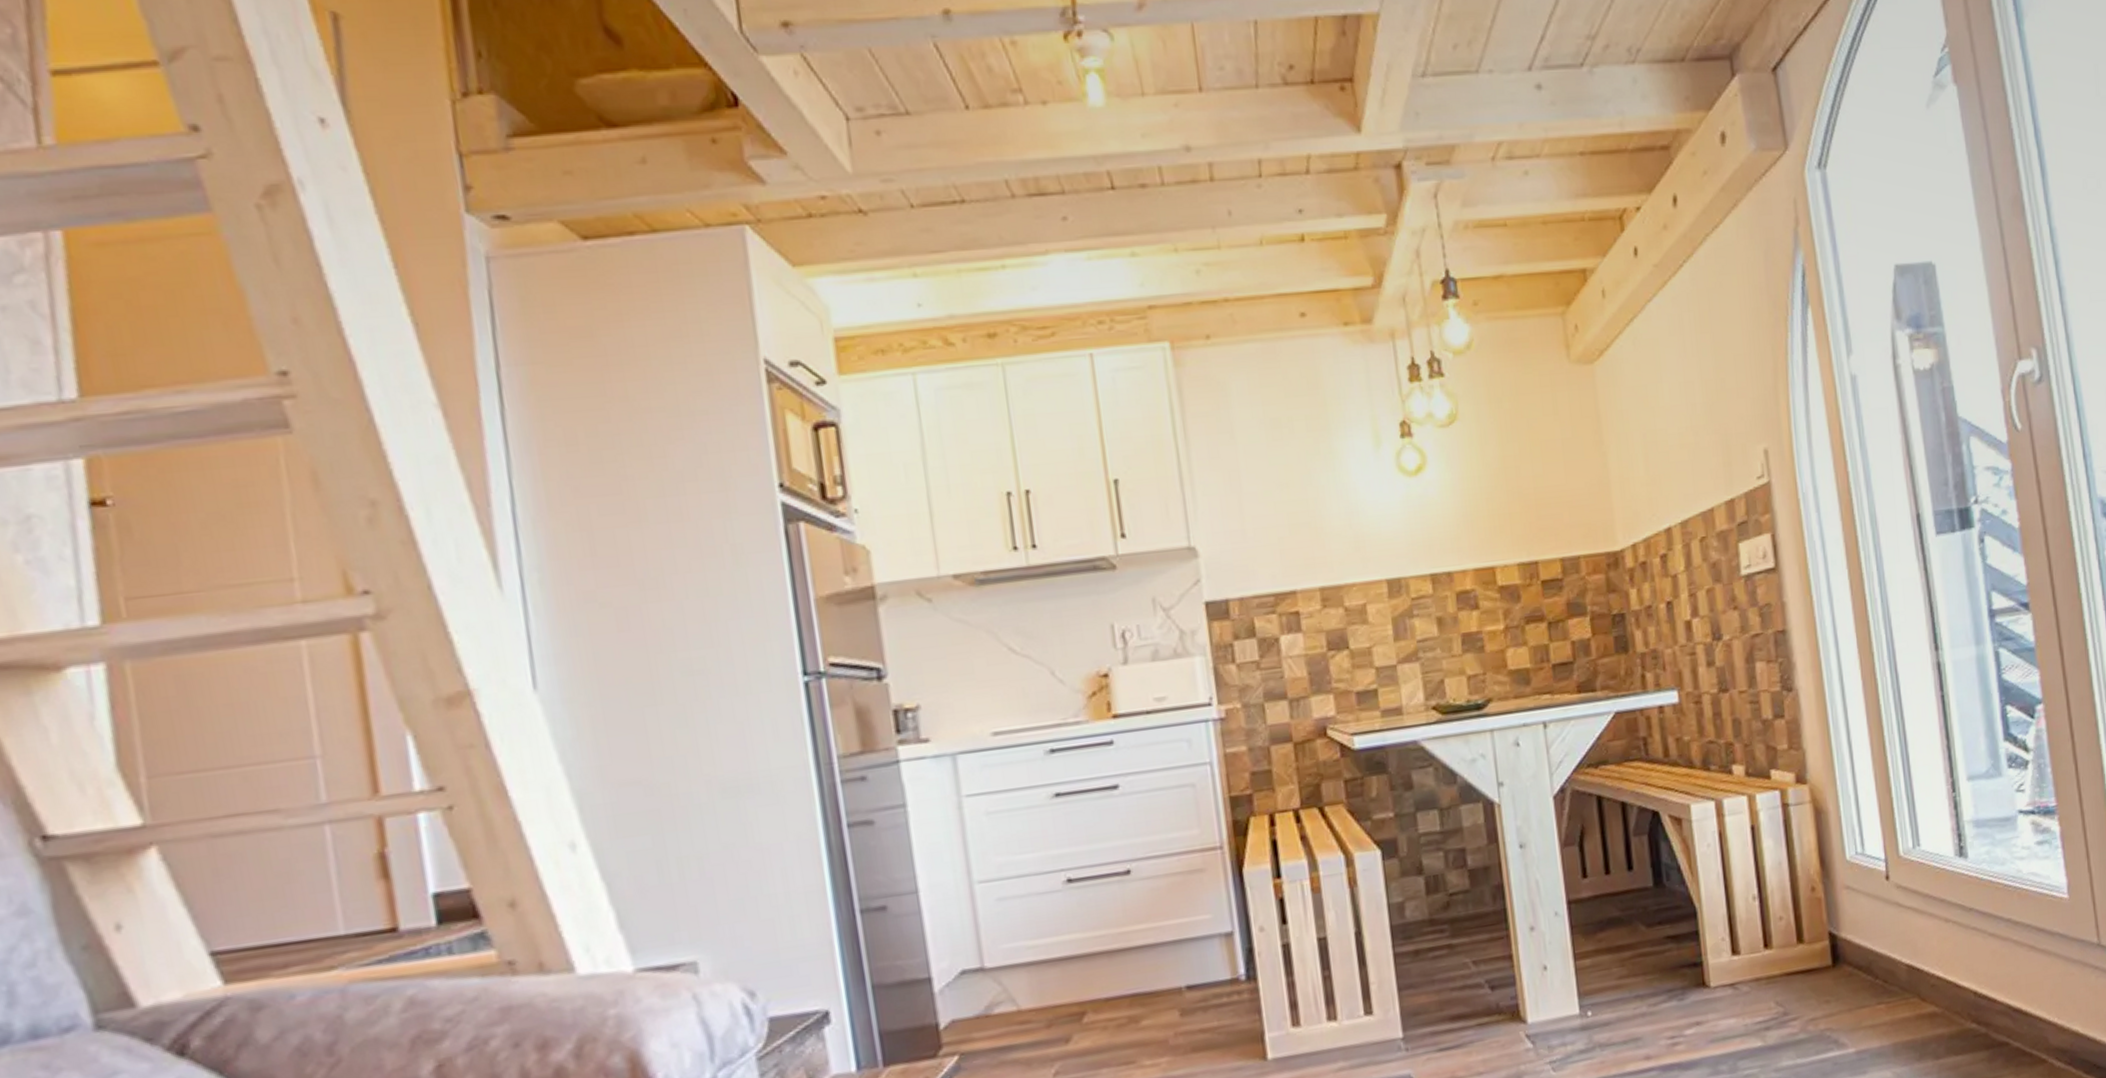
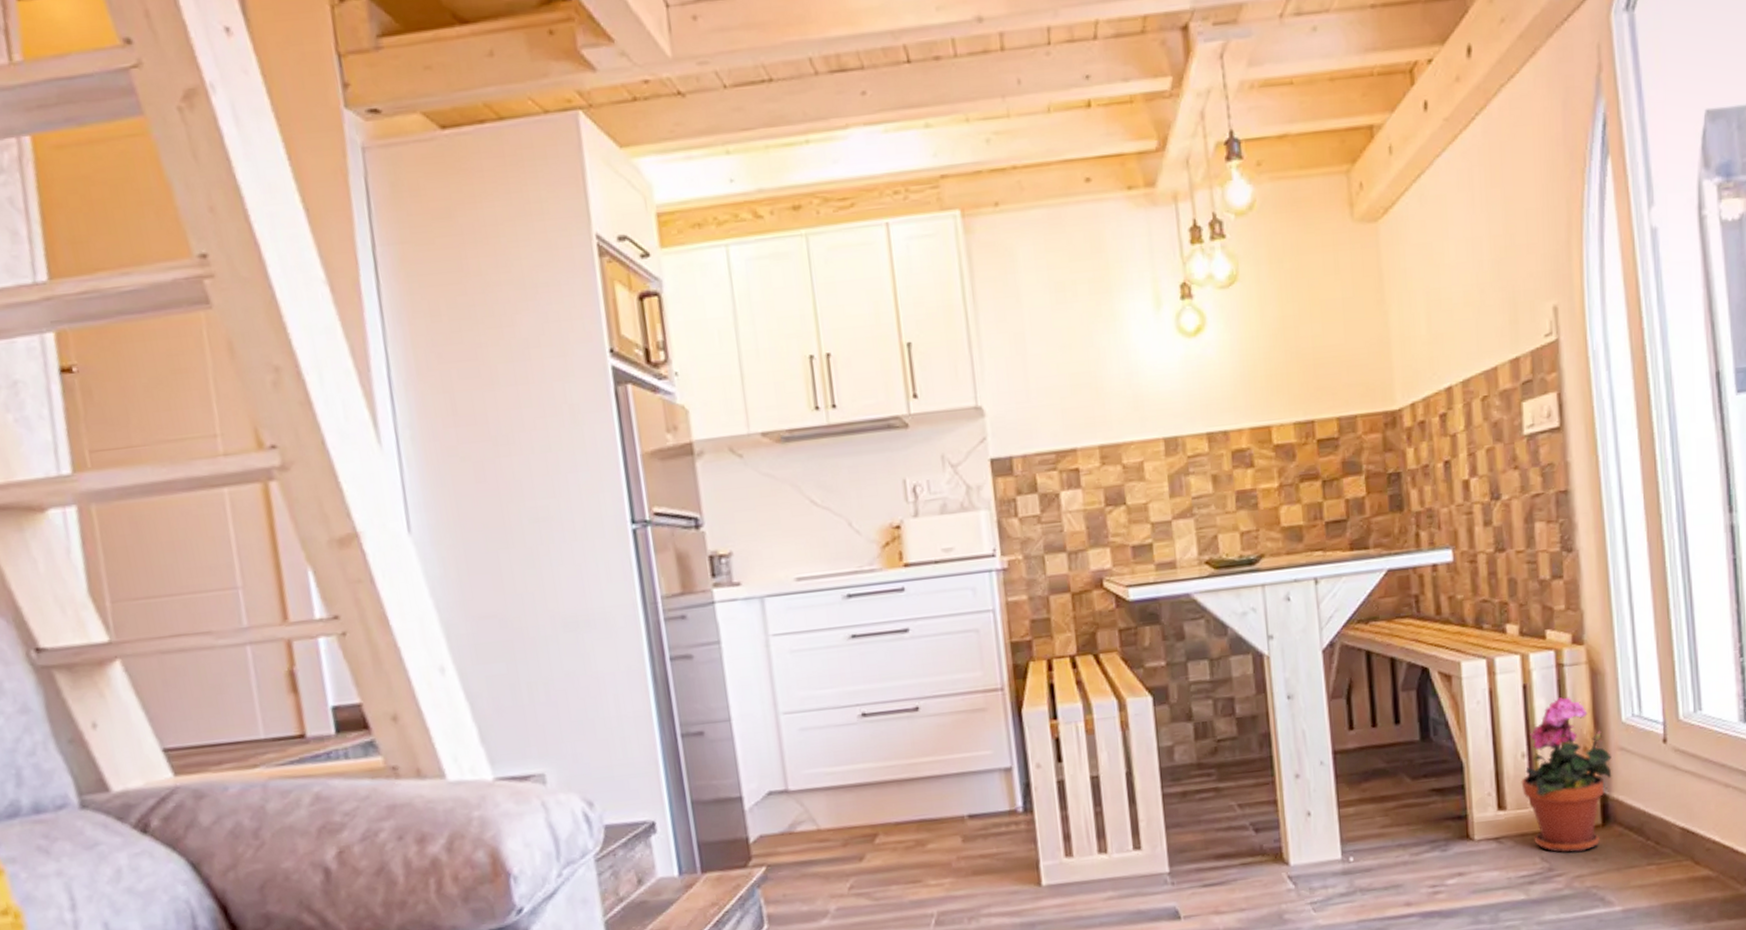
potted plant: none [1753,836,1840,996] -> present [1521,696,1612,853]

